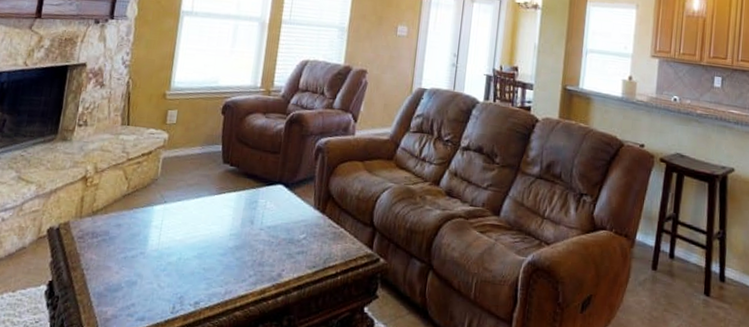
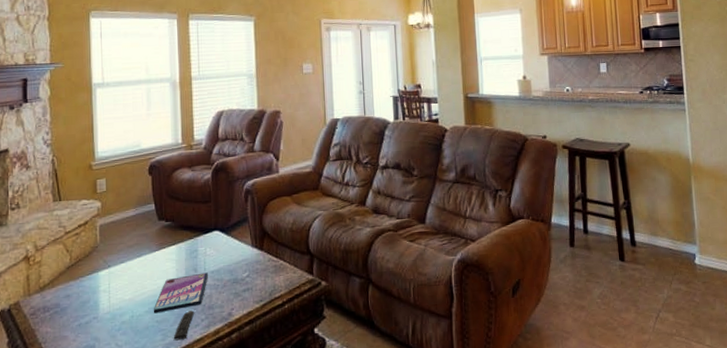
video game case: none [201,226,264,260] -> present [153,272,208,314]
remote control: none [217,263,244,293] -> present [173,310,195,341]

